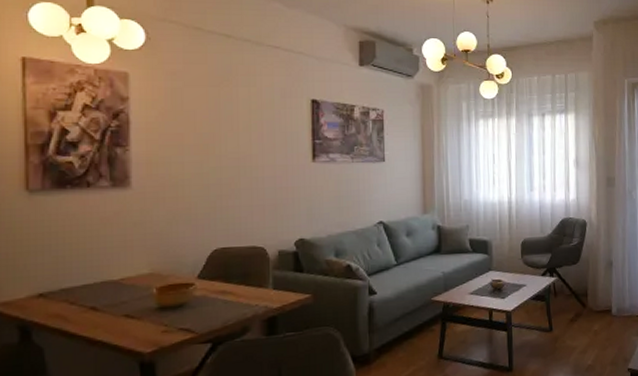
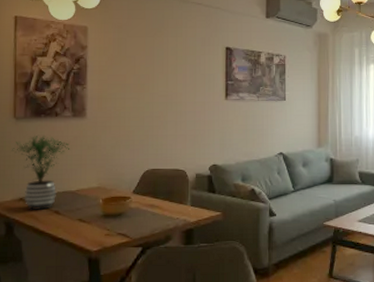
potted plant: none [23,212,110,308] -> present [11,136,70,211]

